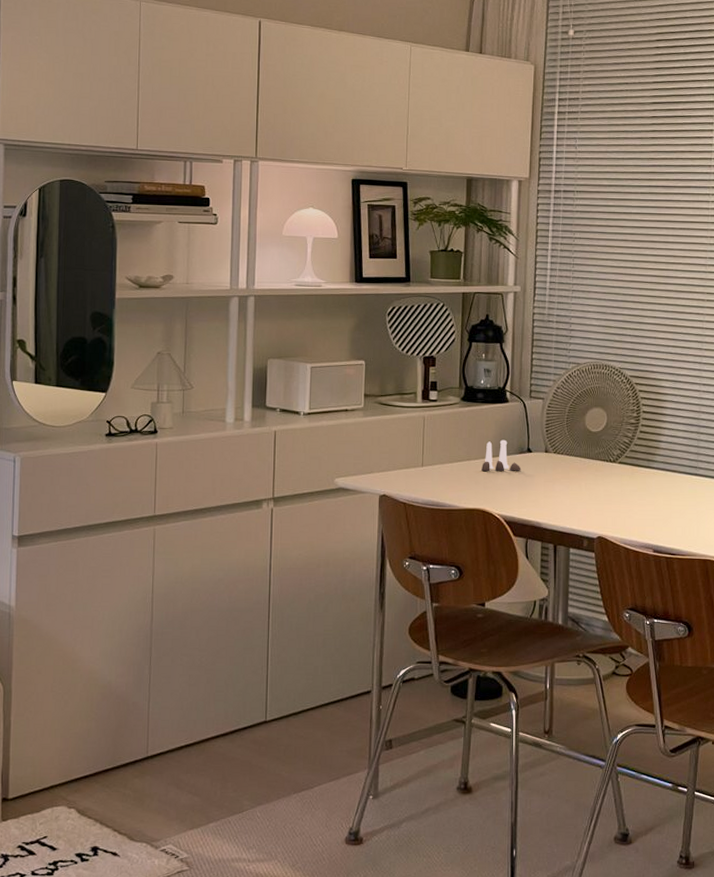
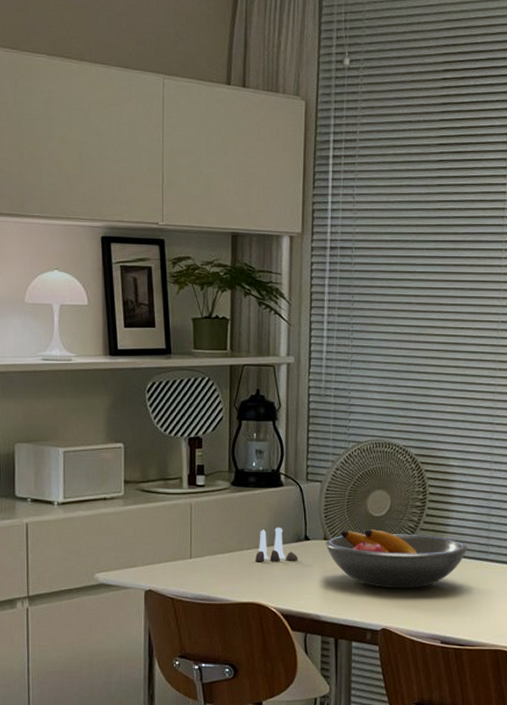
fruit bowl: none [546,443,679,500] -> present [325,529,468,589]

